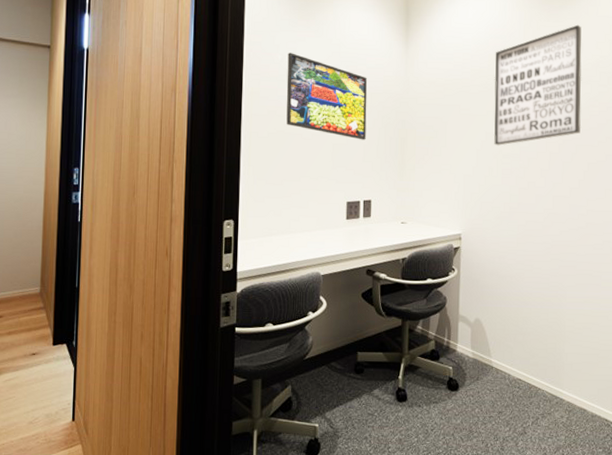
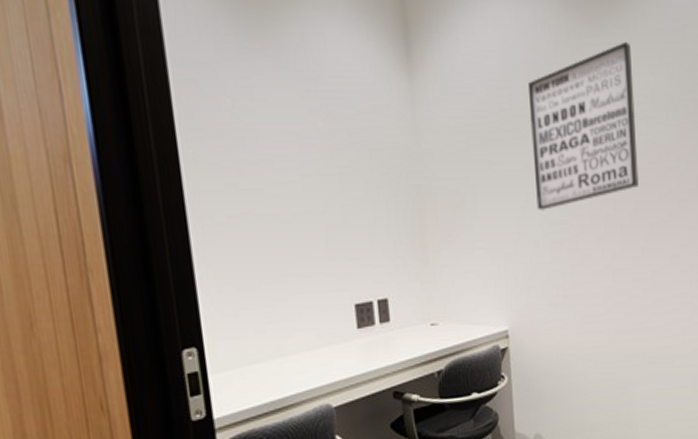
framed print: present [286,53,367,140] -> none [240,94,370,217]

